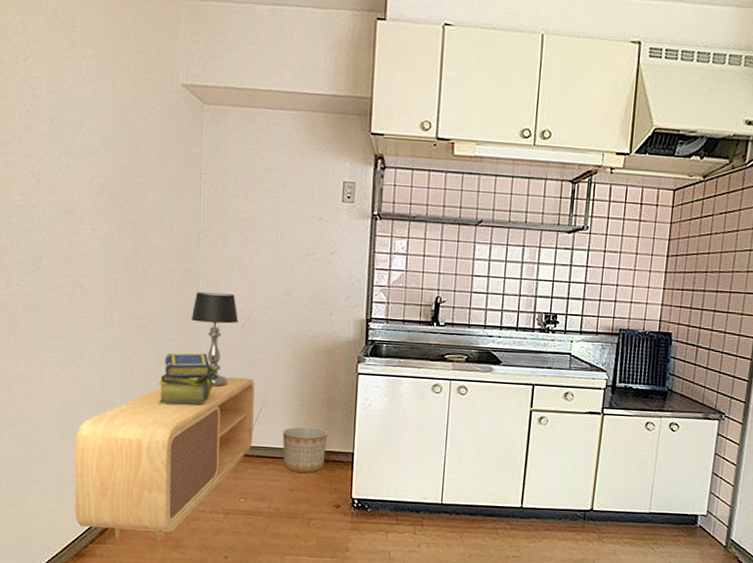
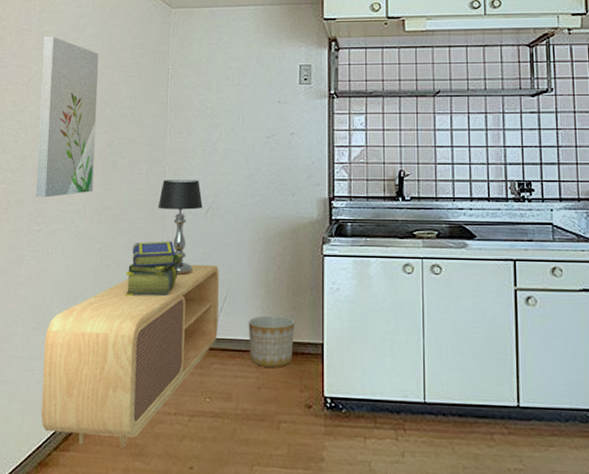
wall art: none [53,123,121,303] -> present [36,36,99,198]

